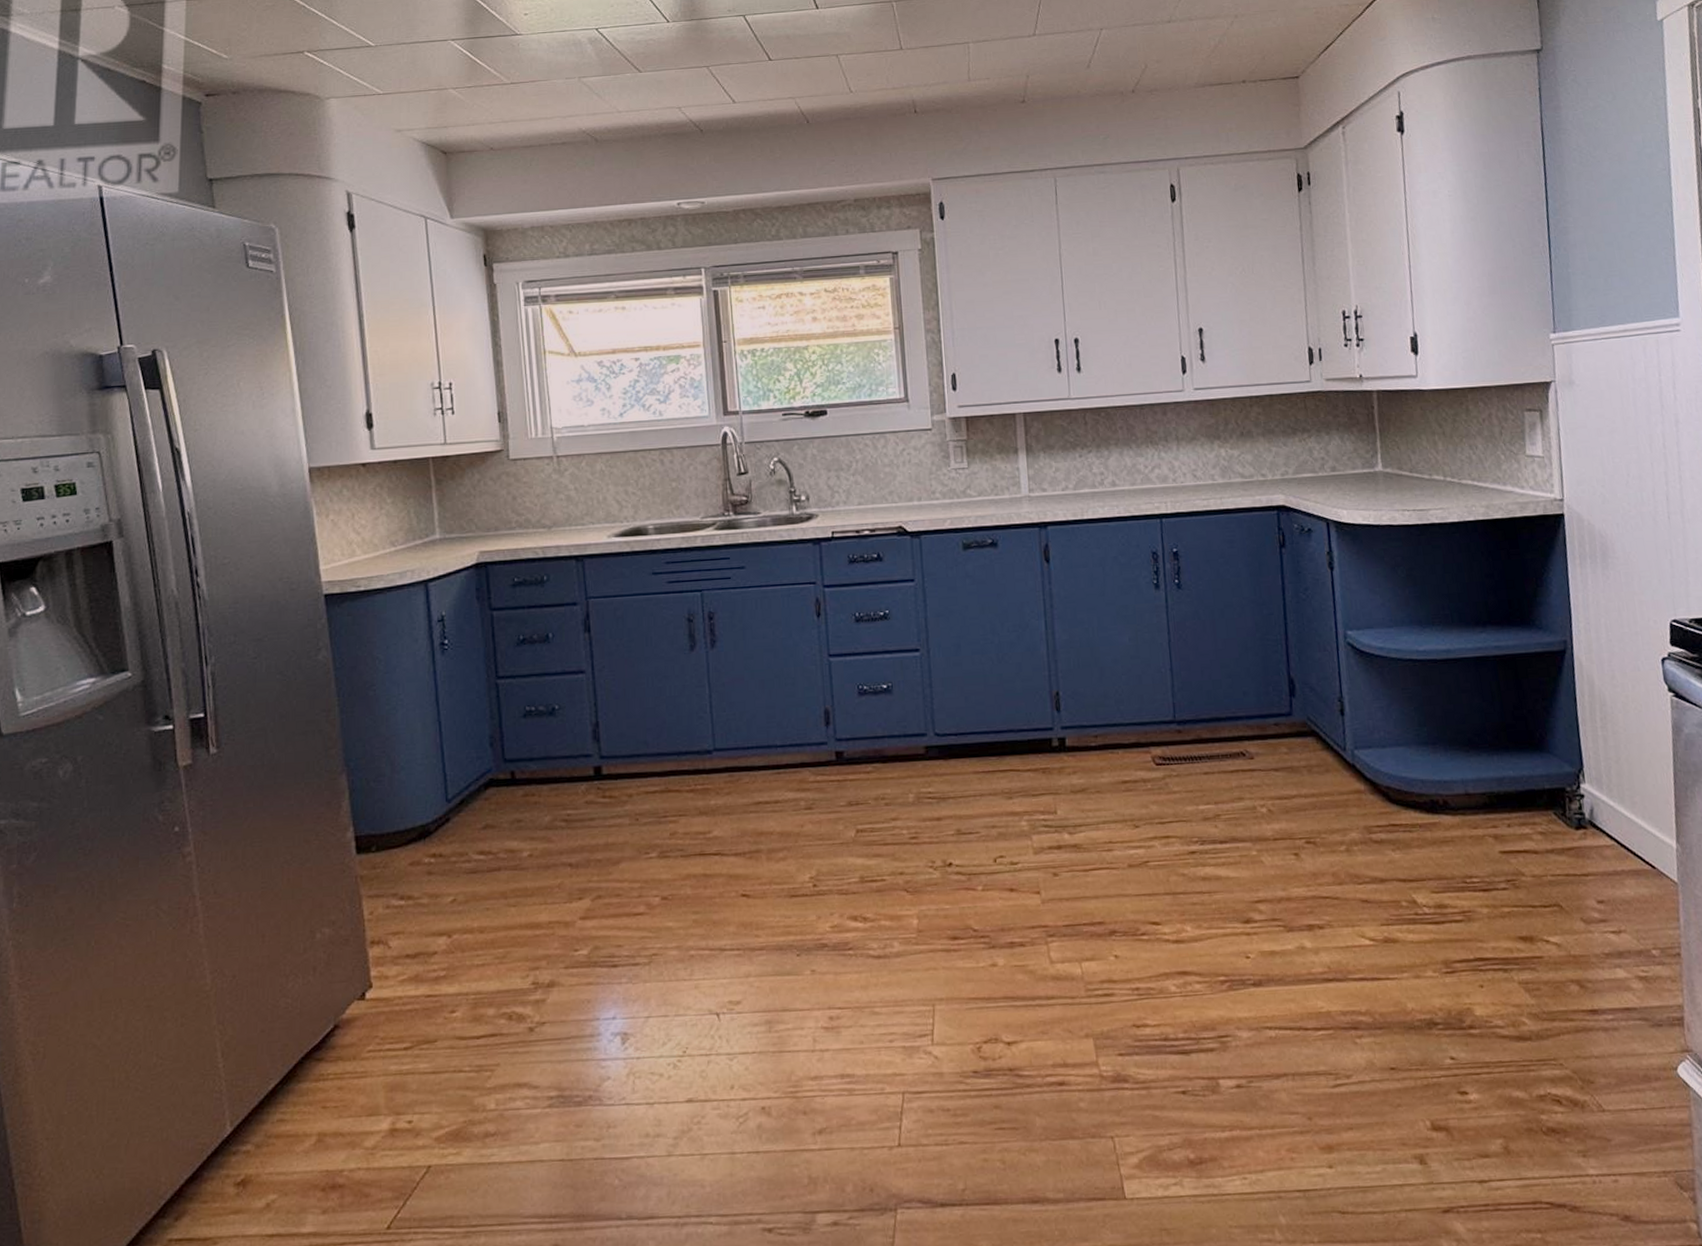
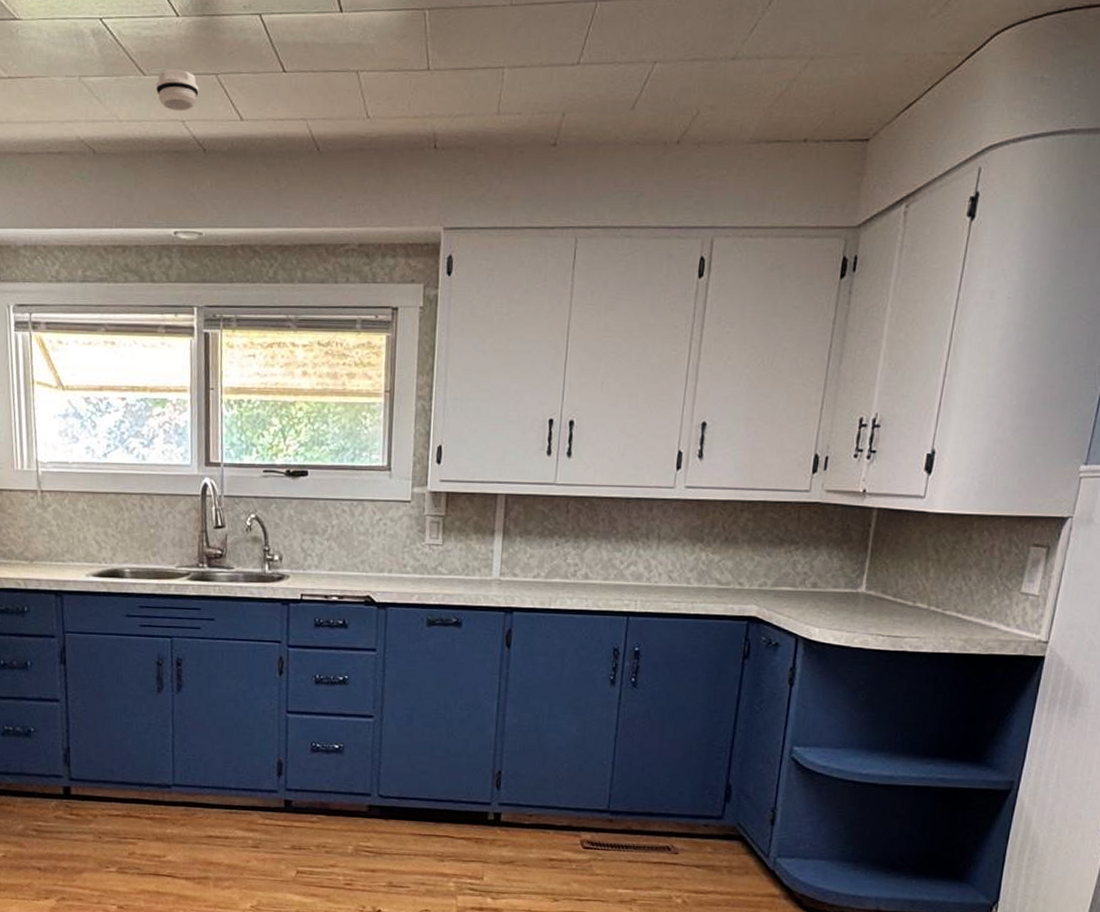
smoke detector: none [651,65,692,100] -> present [155,70,199,111]

